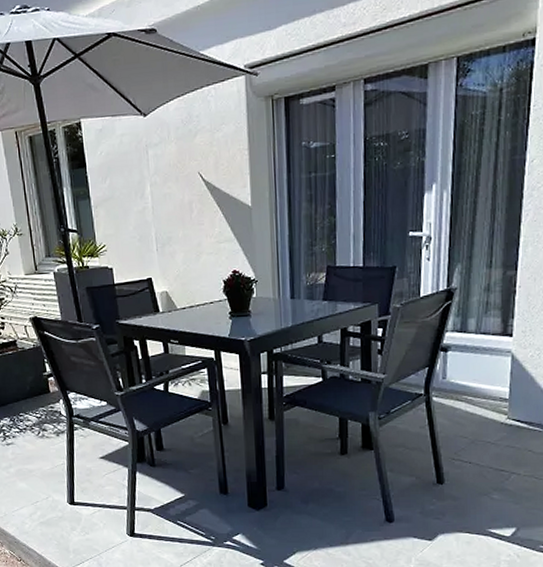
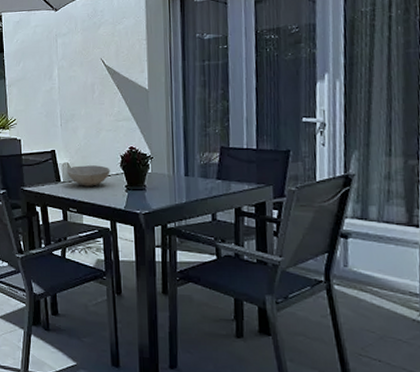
bowl: none [165,292,213,316] -> present [66,165,110,186]

